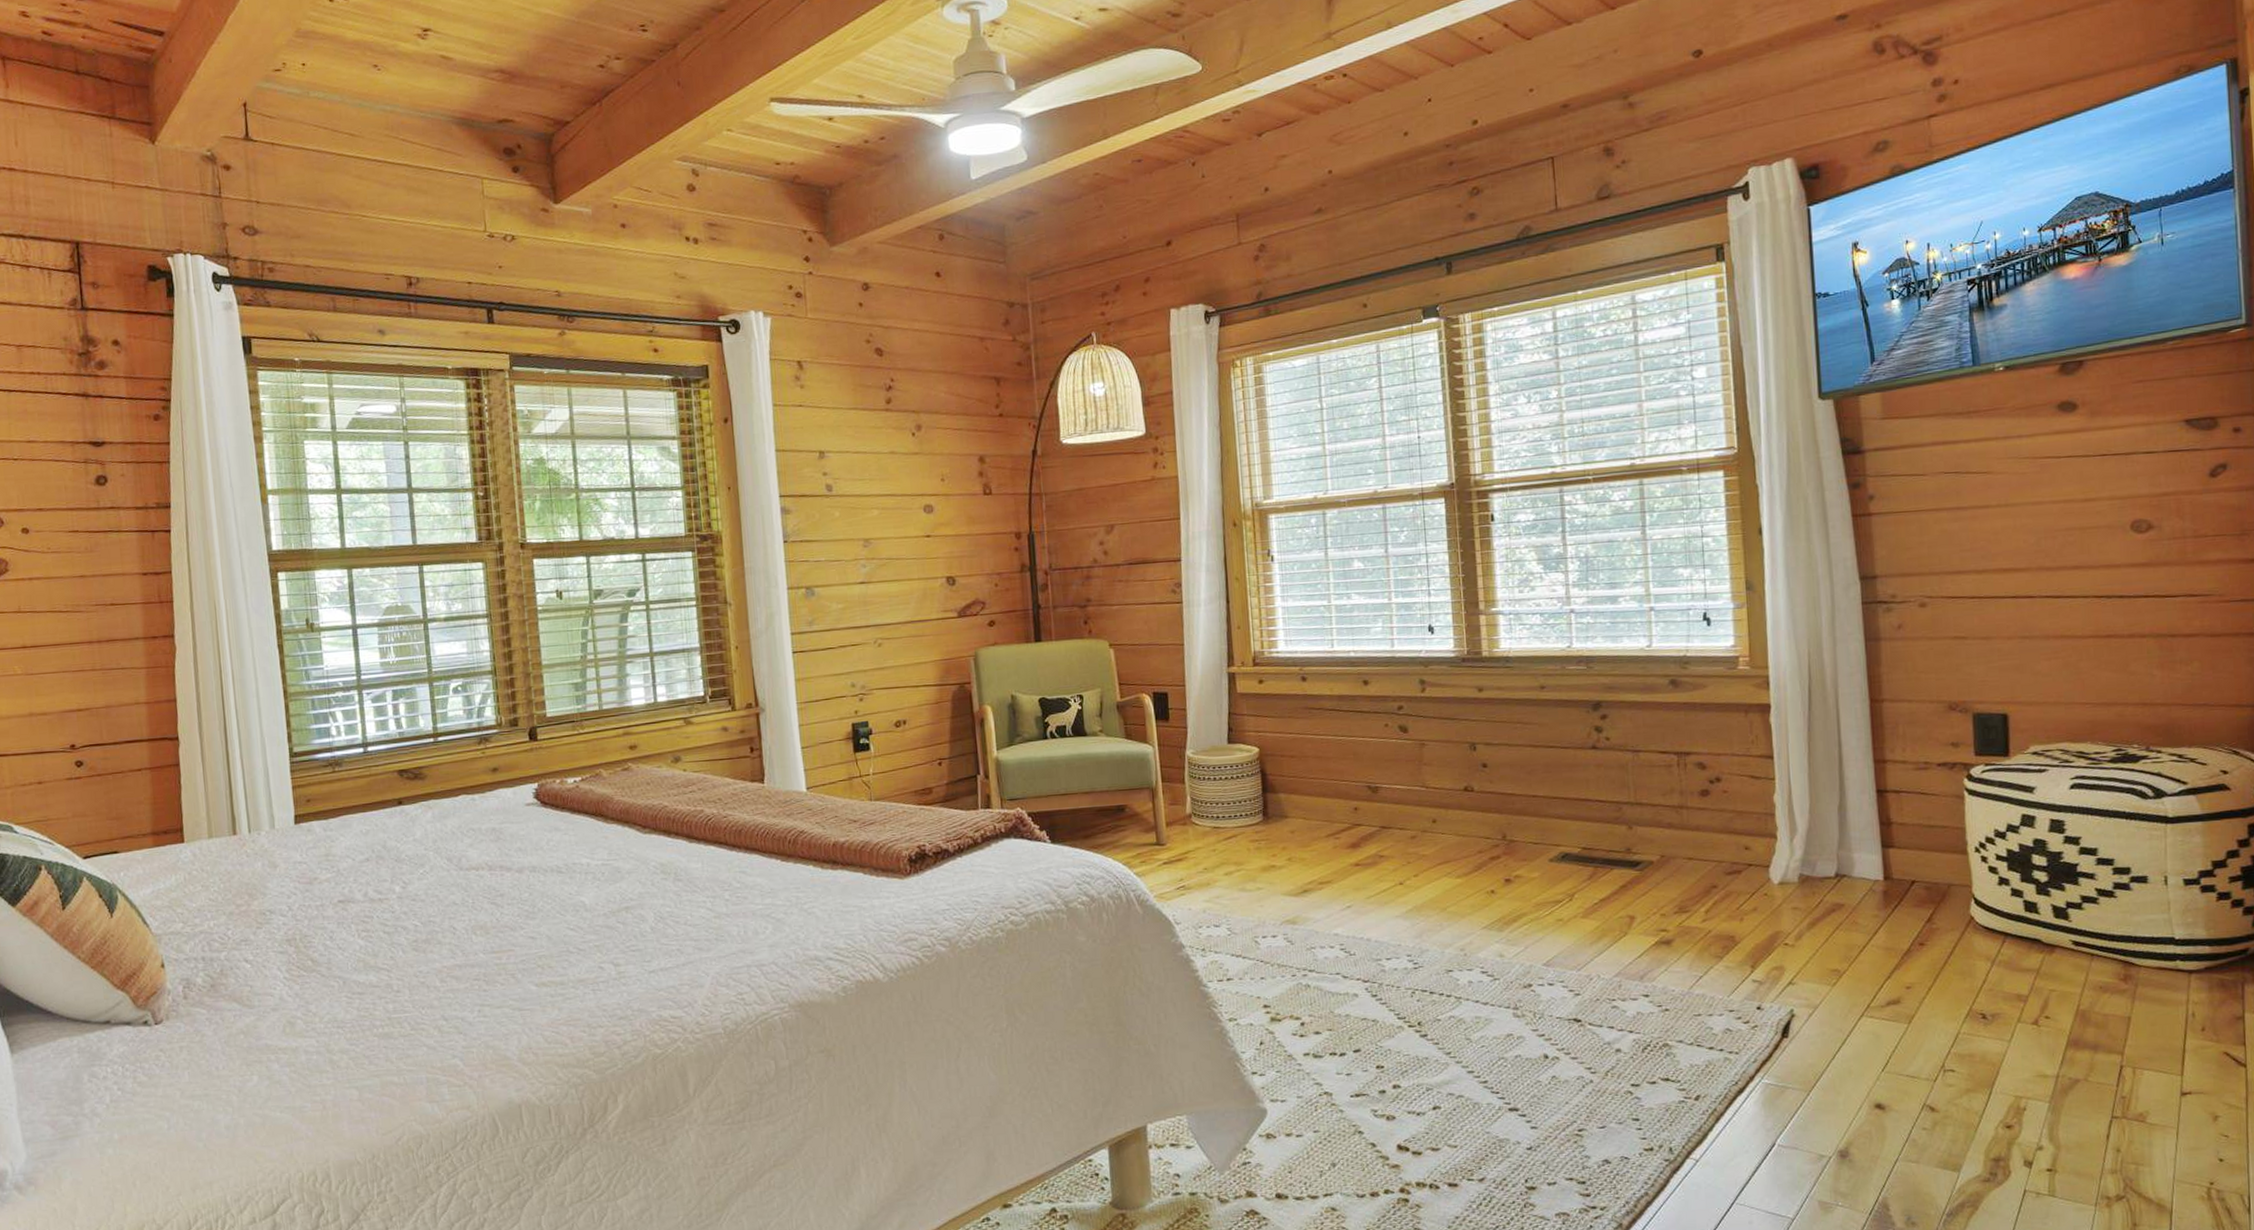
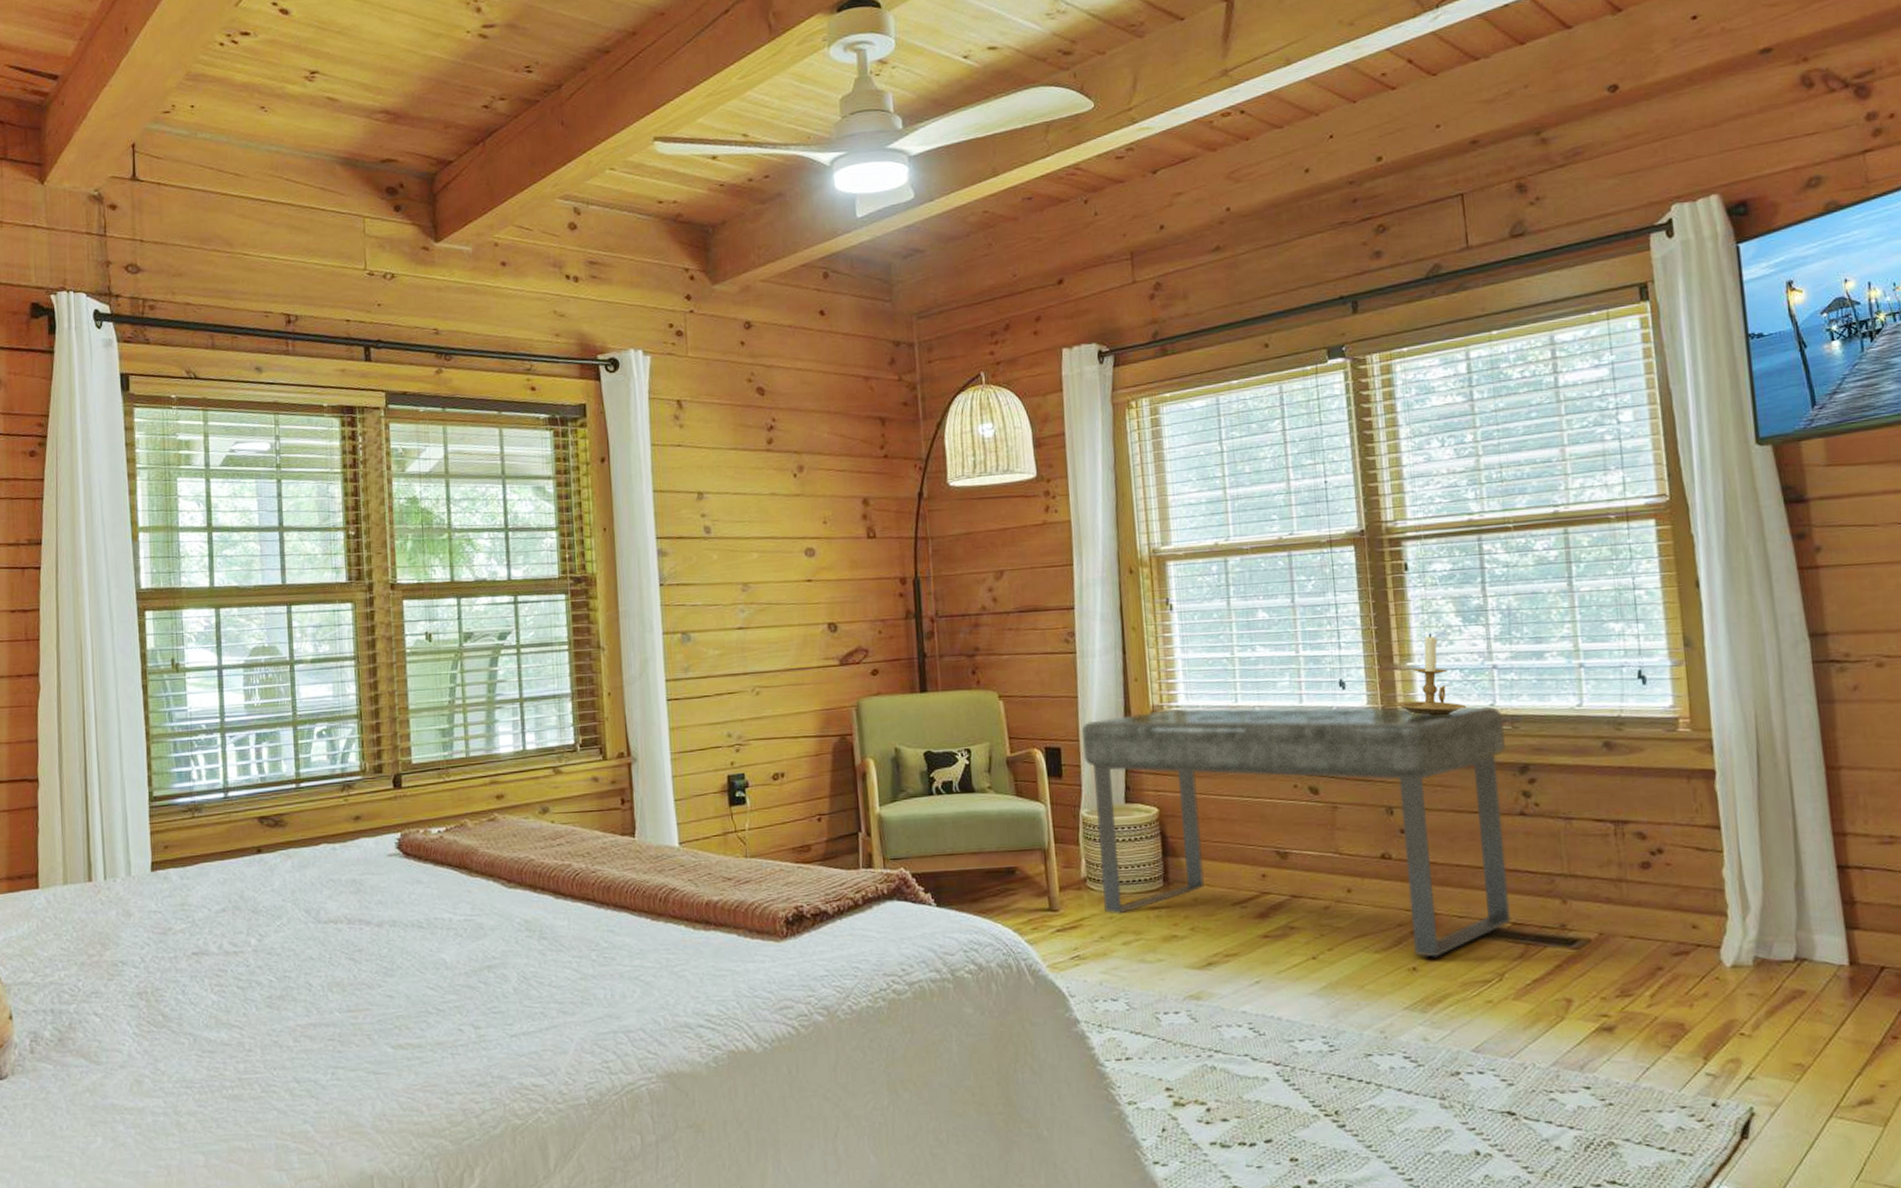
bench: none [1187,648,1582,881] -> present [1081,707,1511,957]
candle holder: none [1479,580,1546,658] -> present [1394,633,1467,716]

